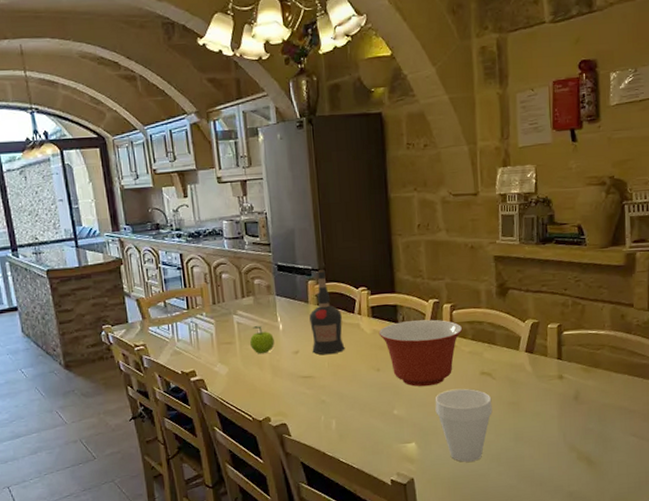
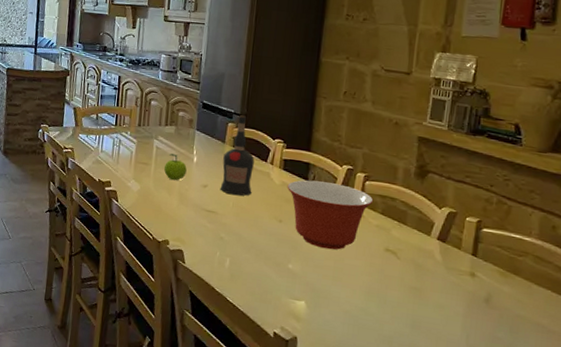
cup: present [435,388,493,462] -> none [331,258,393,338]

